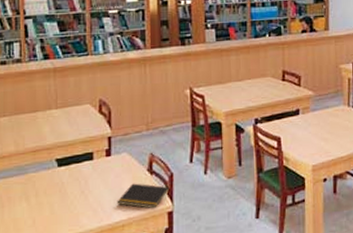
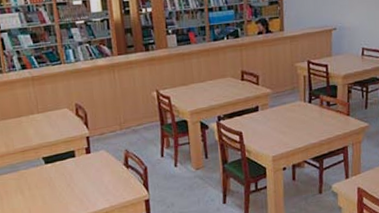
notepad: present [117,183,169,209] -> none [99,176,144,198]

